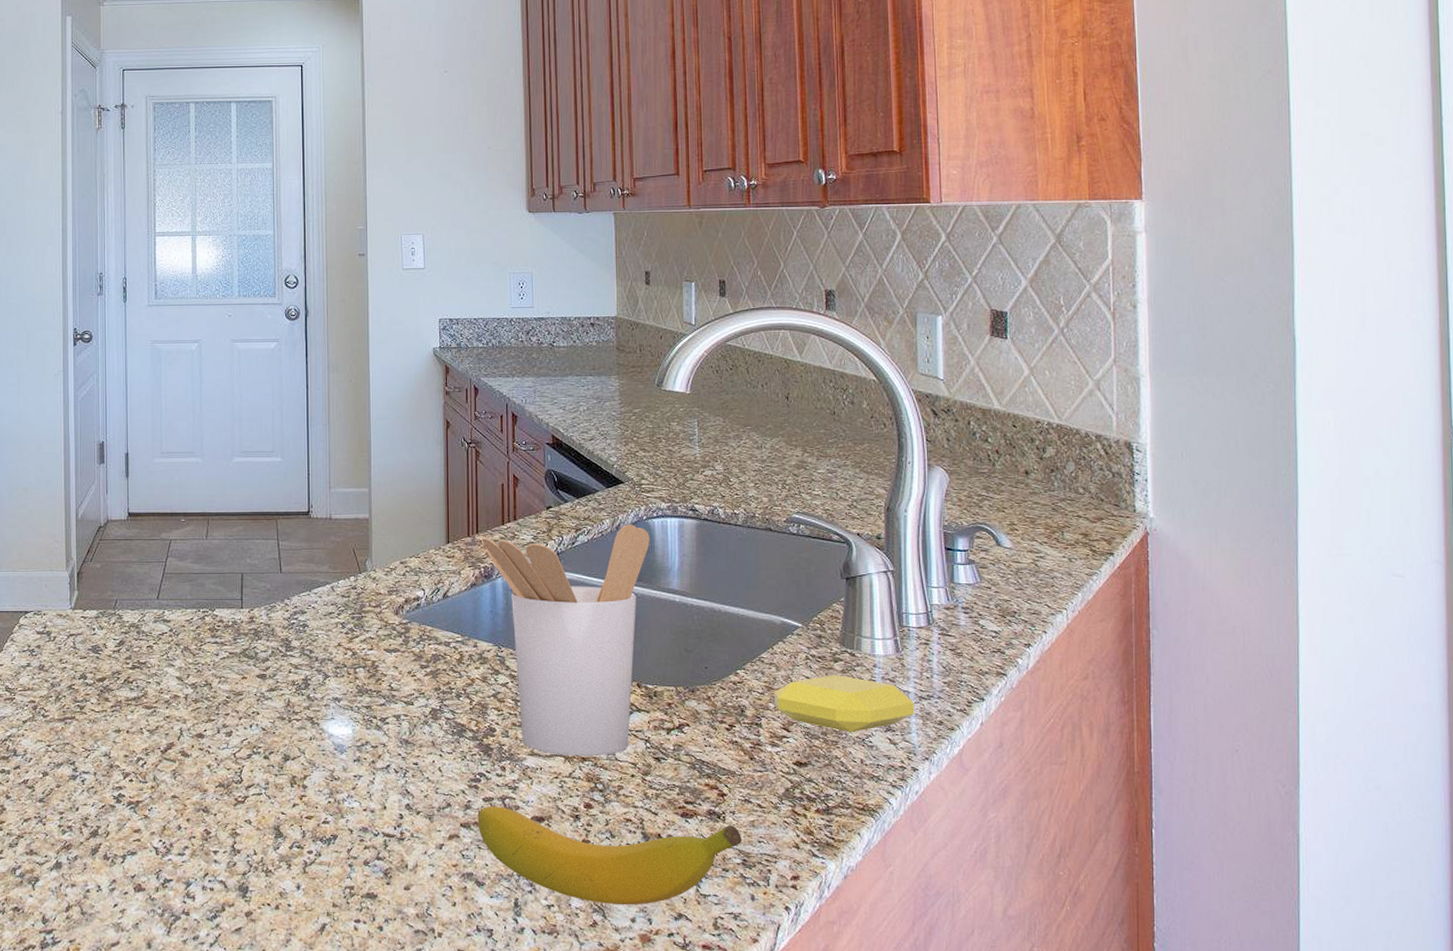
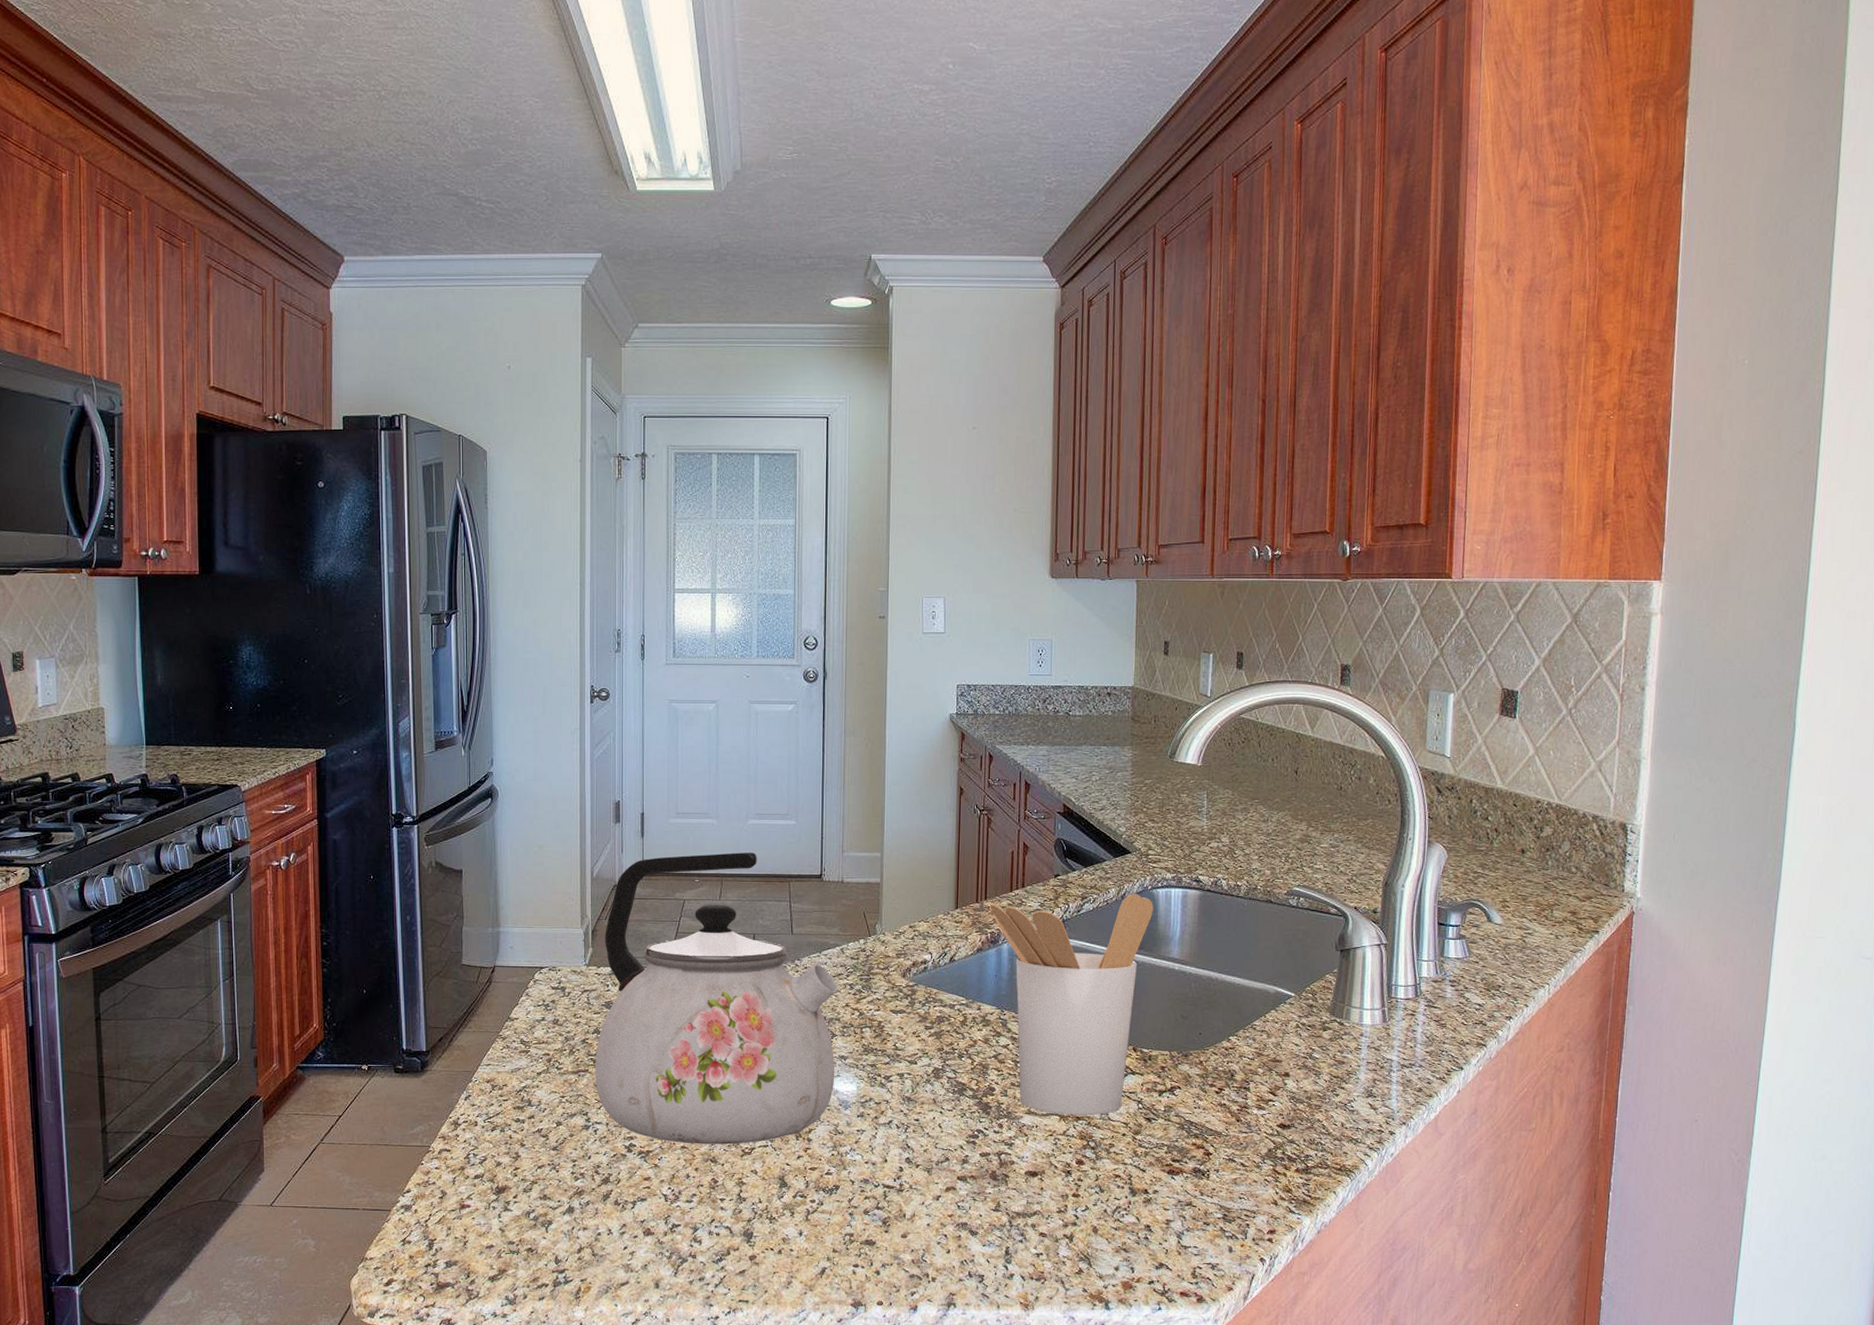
kettle: none [82,491,329,793] -> present [595,852,838,1145]
banana: present [477,806,742,905] -> none [974,1161,1224,1255]
soap bar: present [774,675,915,733] -> none [1263,1043,1397,1098]

